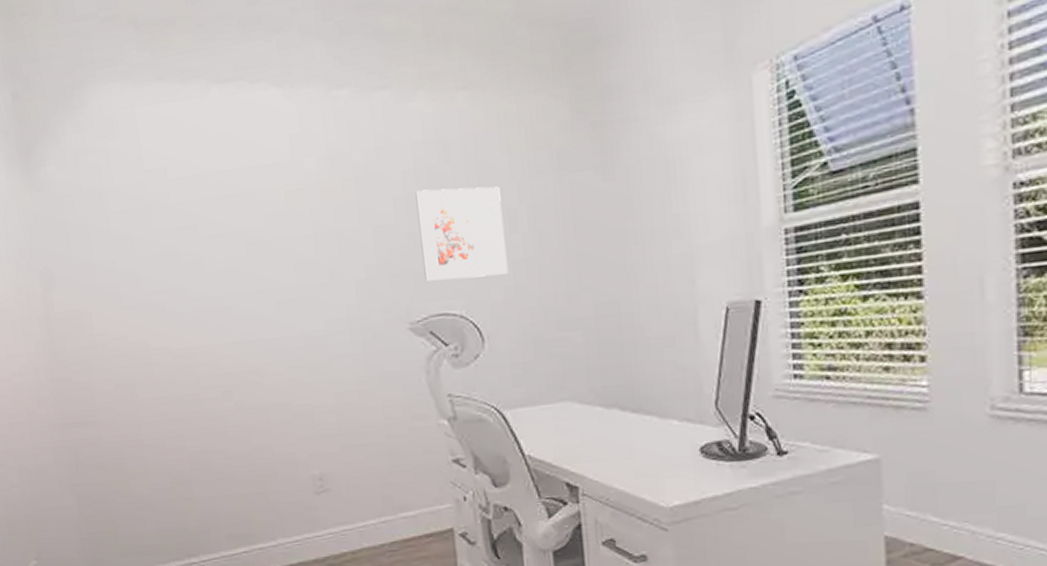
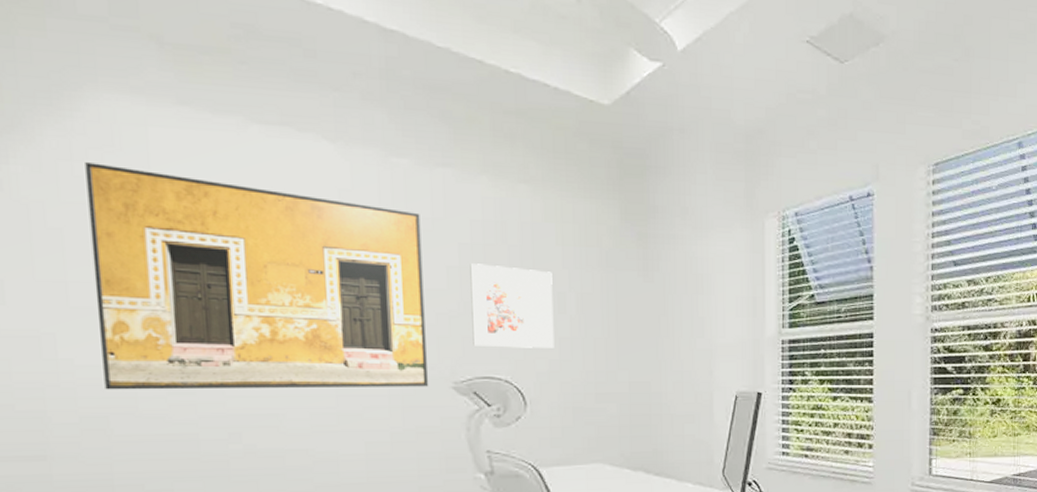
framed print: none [95,145,387,359] -> present [85,162,429,390]

